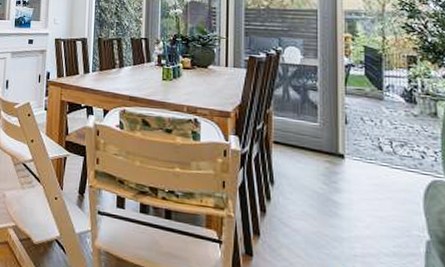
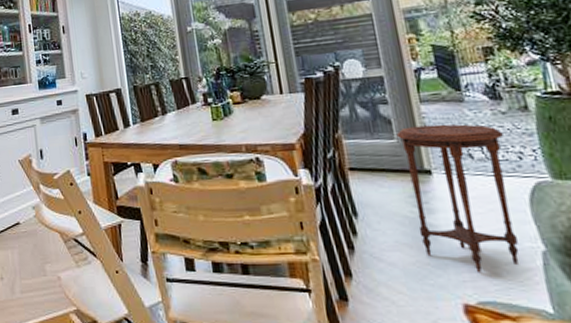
side table: none [320,114,412,251] -> present [396,124,520,273]

